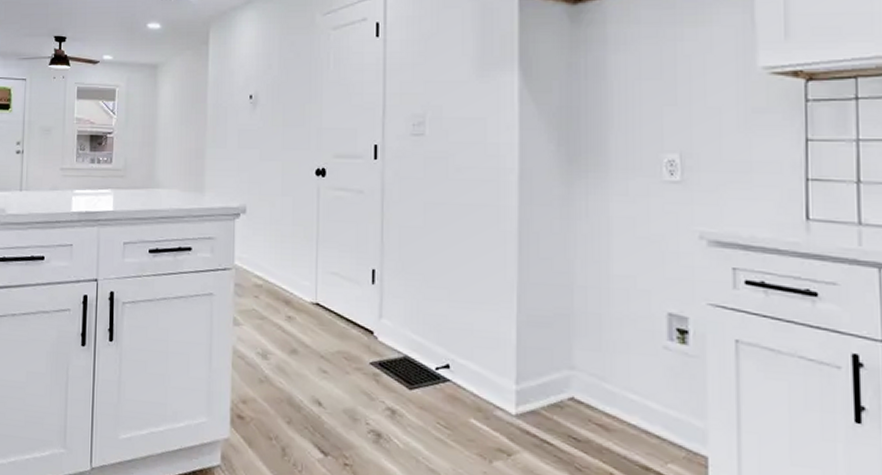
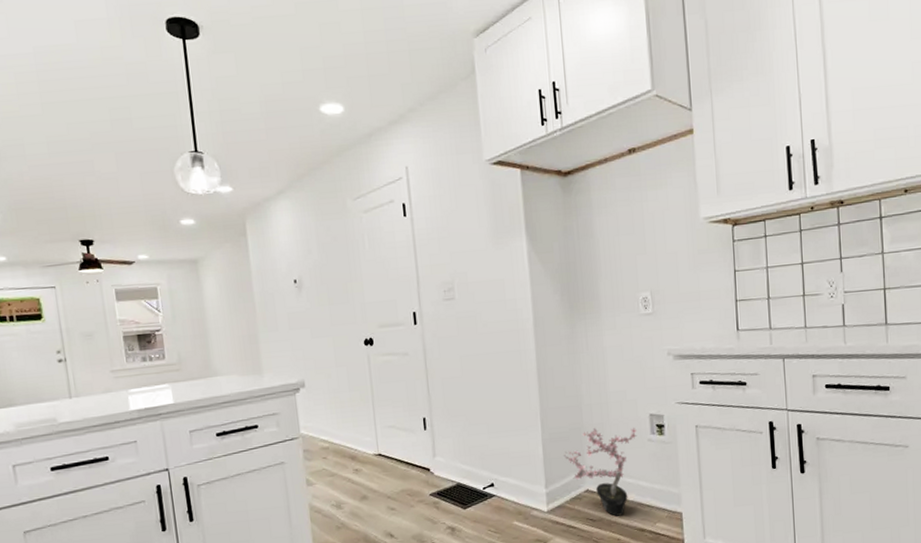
potted plant: none [543,317,648,442] -> present [563,427,637,516]

